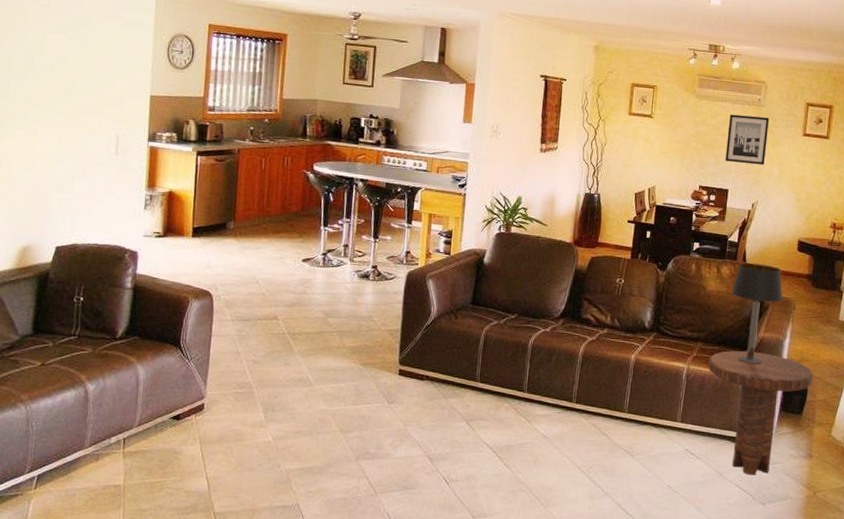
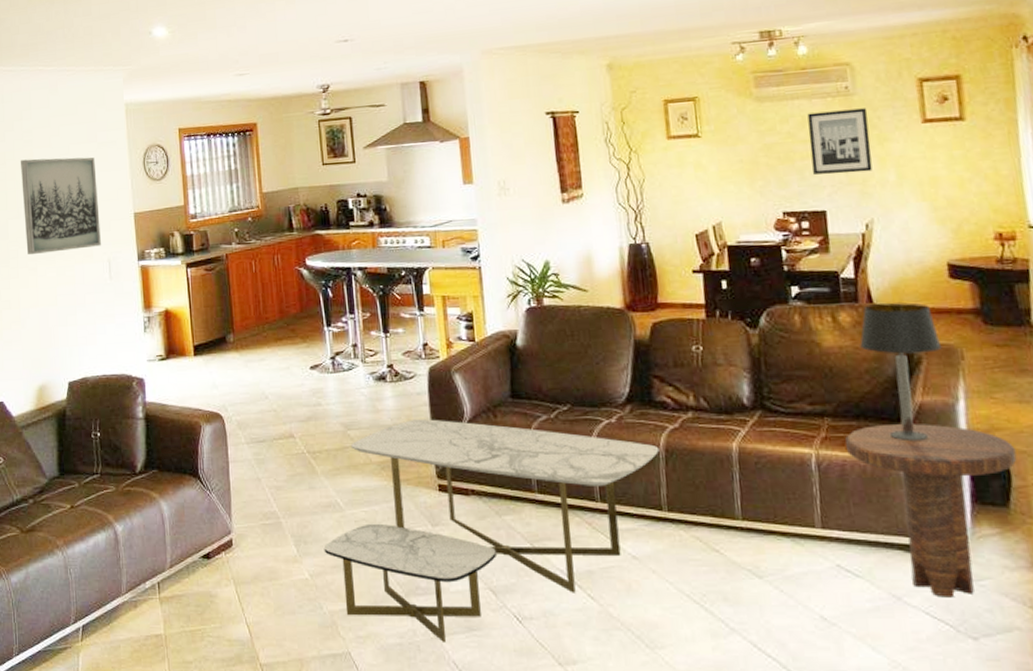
wall art: none [27,22,116,122] -> present [20,157,101,254]
coffee table: none [289,314,579,498] -> present [323,419,659,642]

